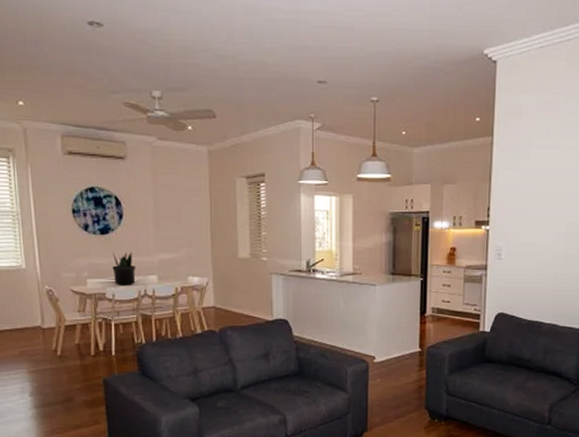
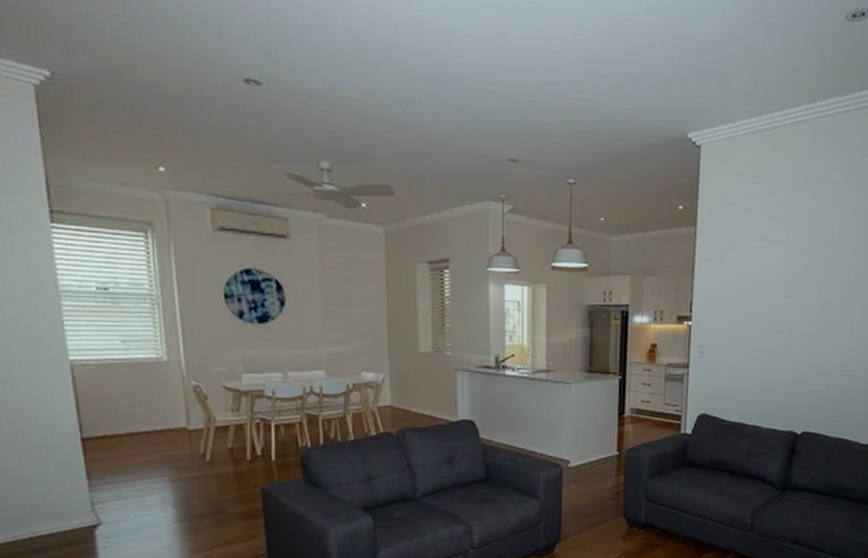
planter: present [112,252,136,285] -> none [272,343,300,381]

